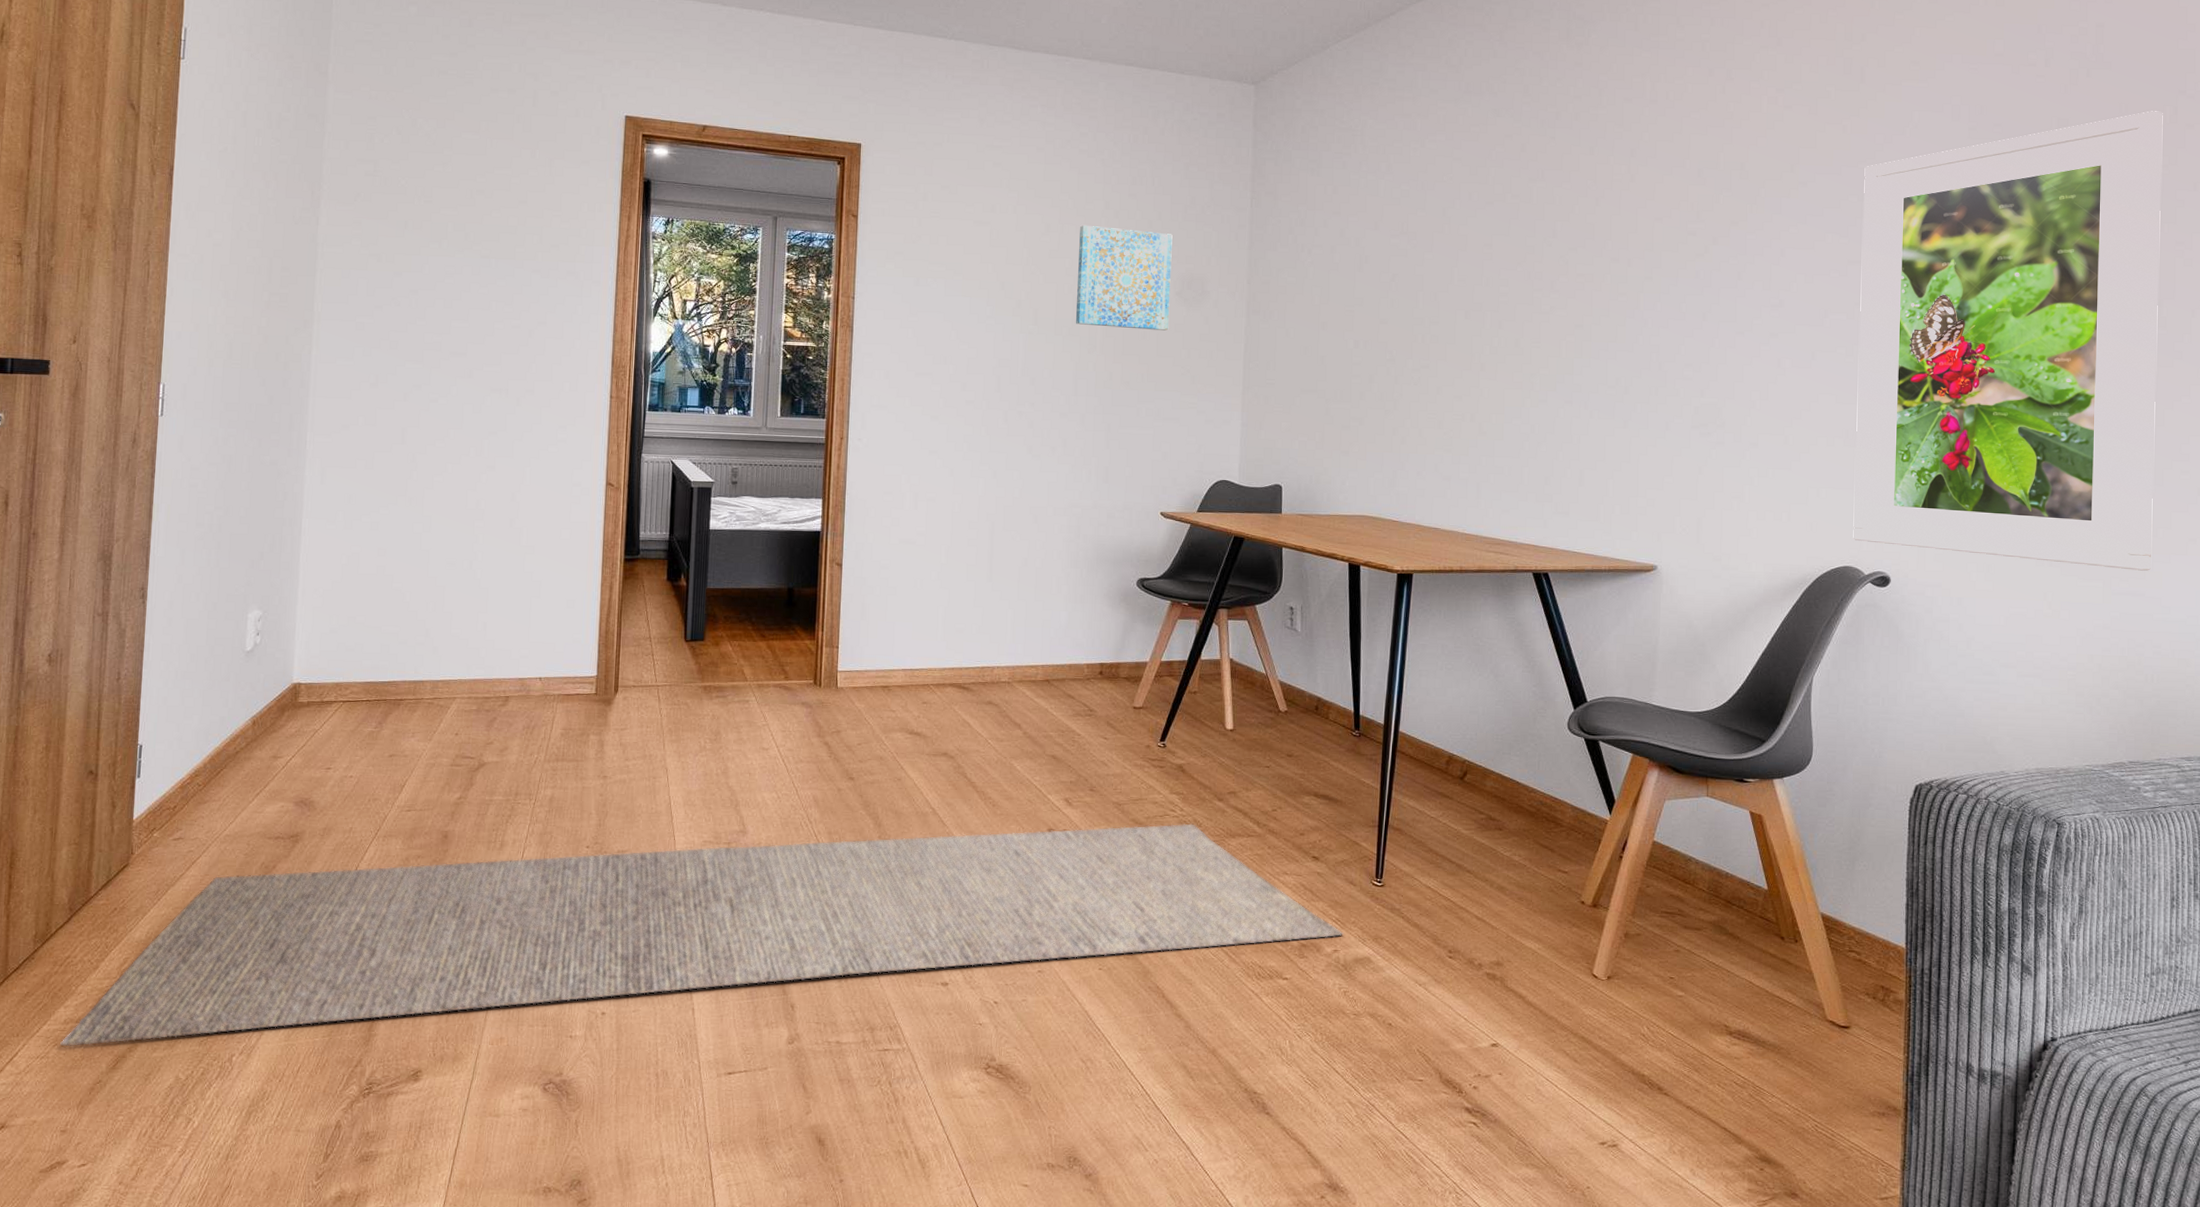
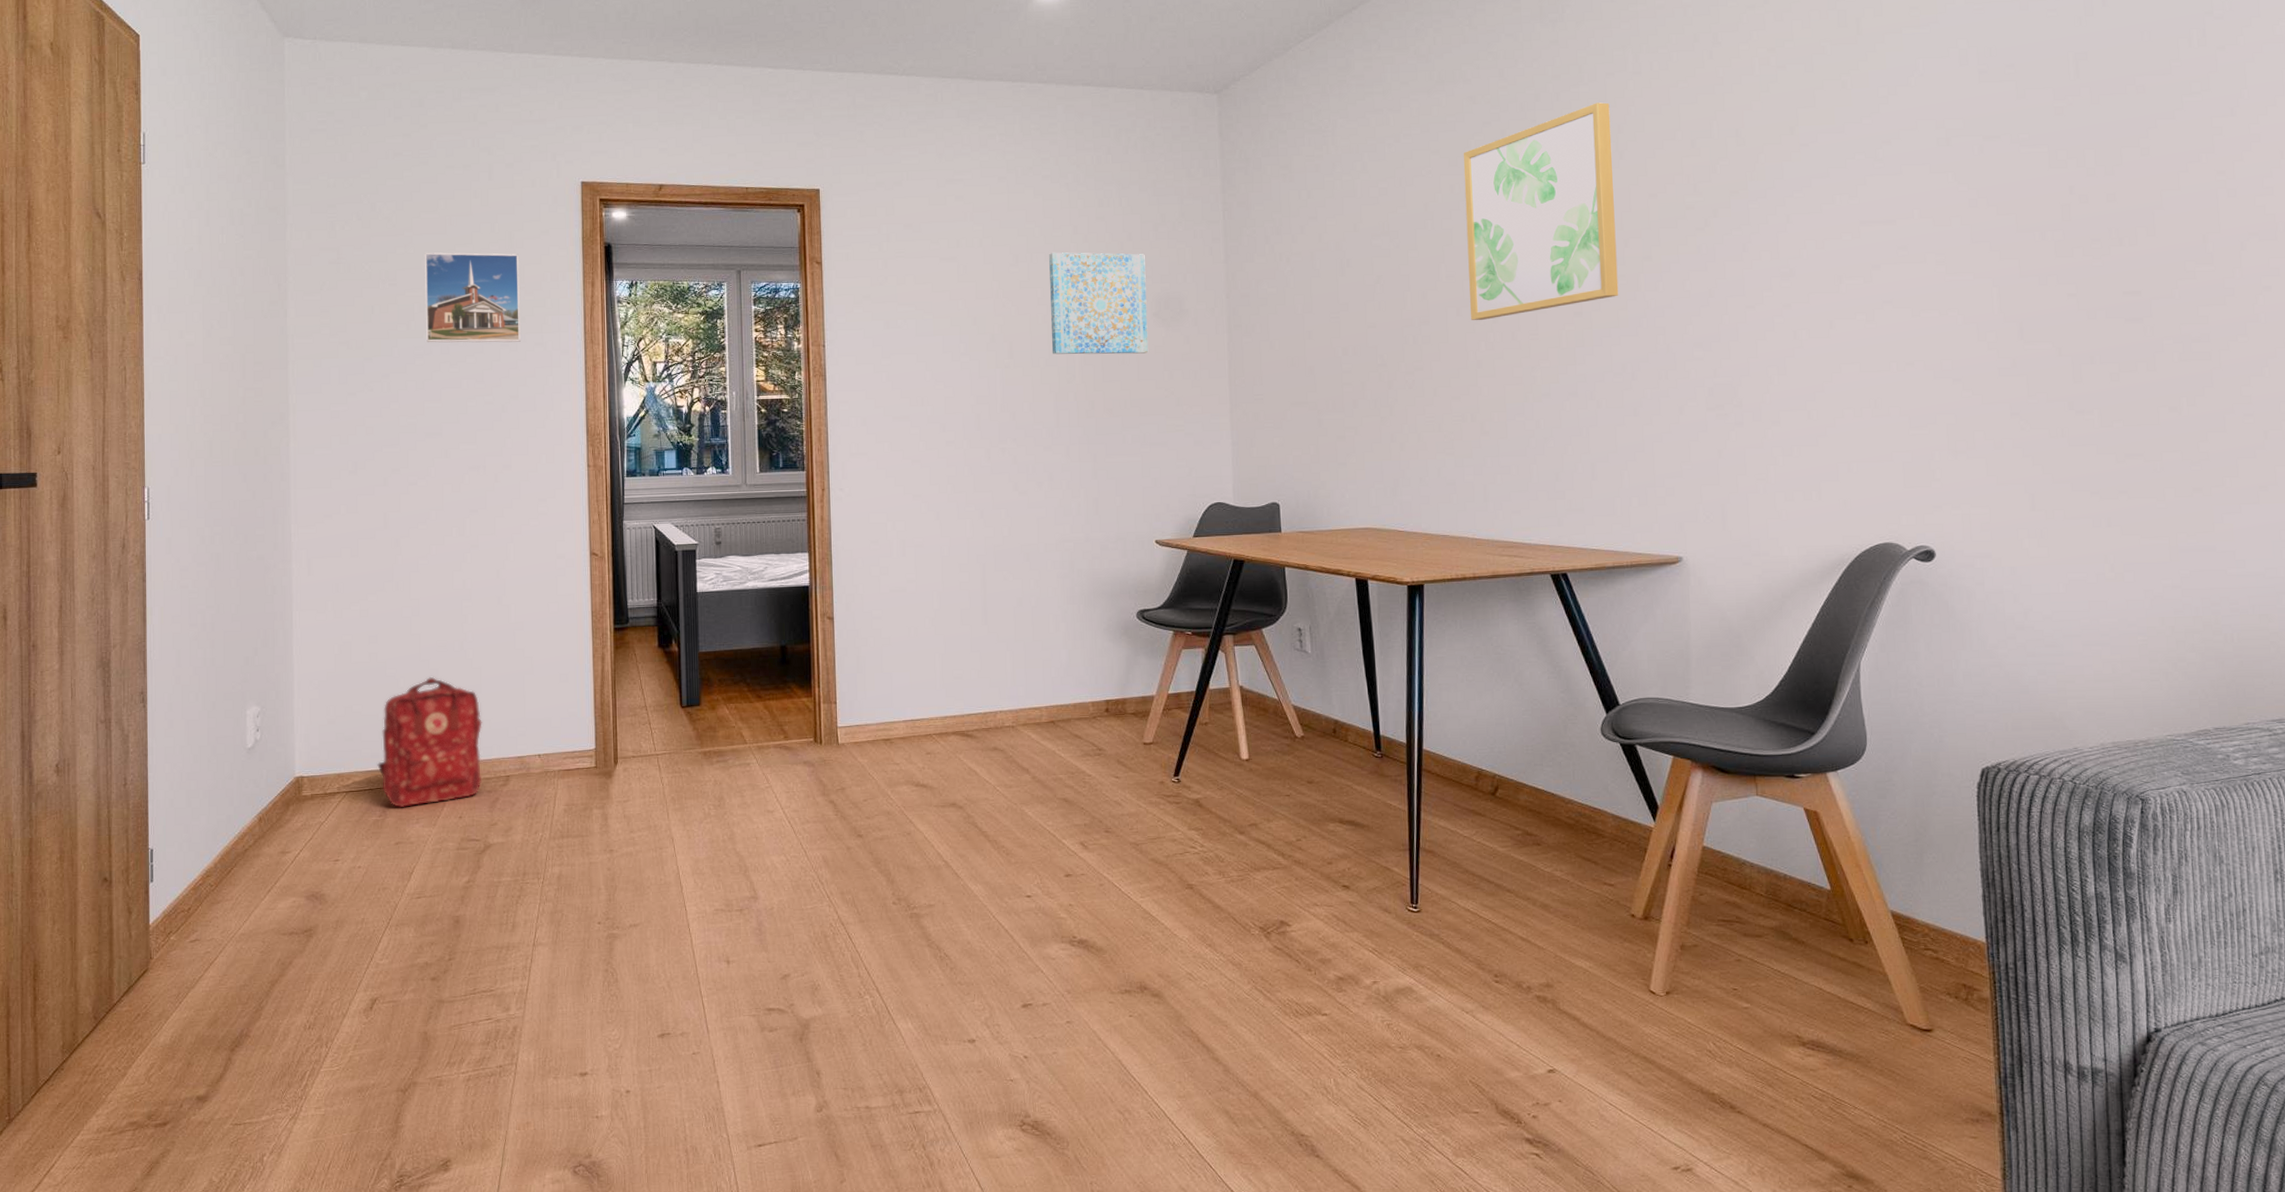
rug: present [60,823,1344,1047] -> none [95,859,1383,1156]
backpack: none [377,593,486,721] -> present [377,676,482,808]
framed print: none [458,173,557,269] -> present [425,252,521,343]
wall art: none [1478,126,1625,326] -> present [1463,102,1619,321]
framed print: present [1853,111,2163,571] -> none [1869,35,2220,524]

